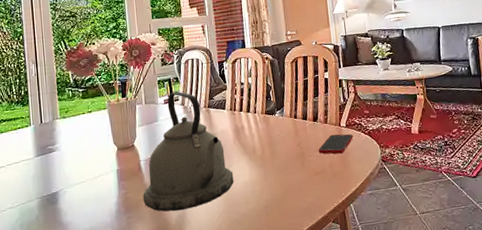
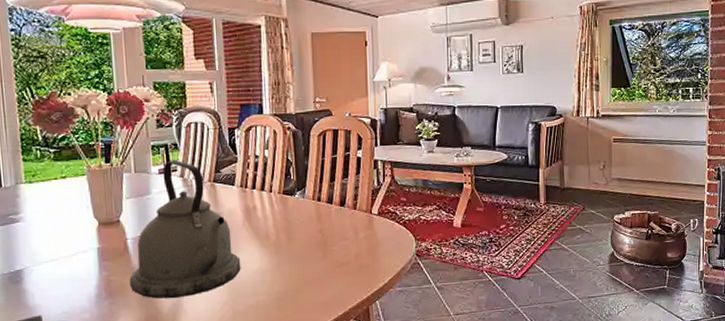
cell phone: present [318,134,353,154] -> none [343,222,385,245]

